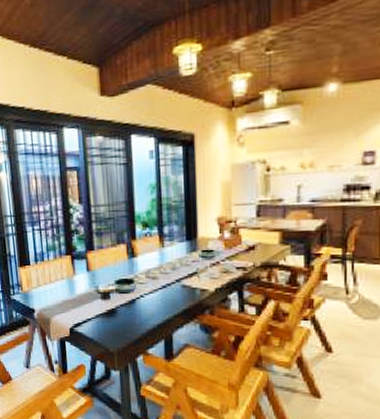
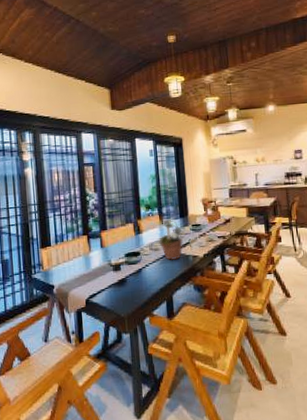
potted plant: none [156,239,193,292] -> present [158,217,186,260]

